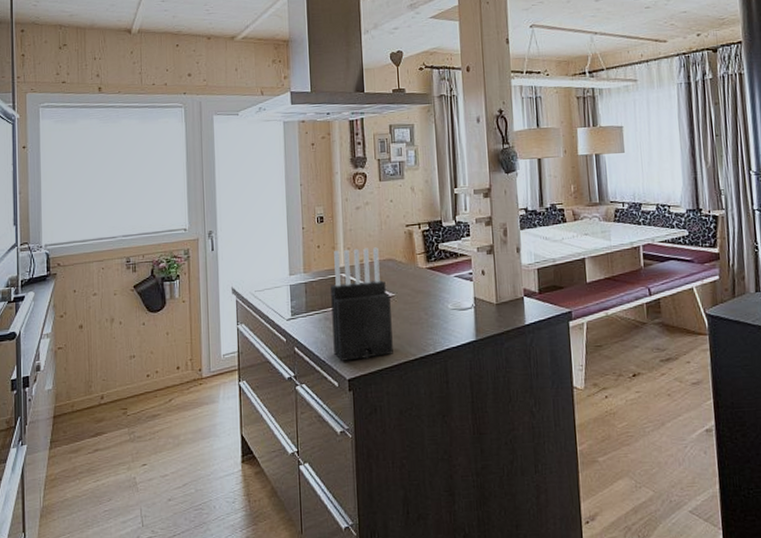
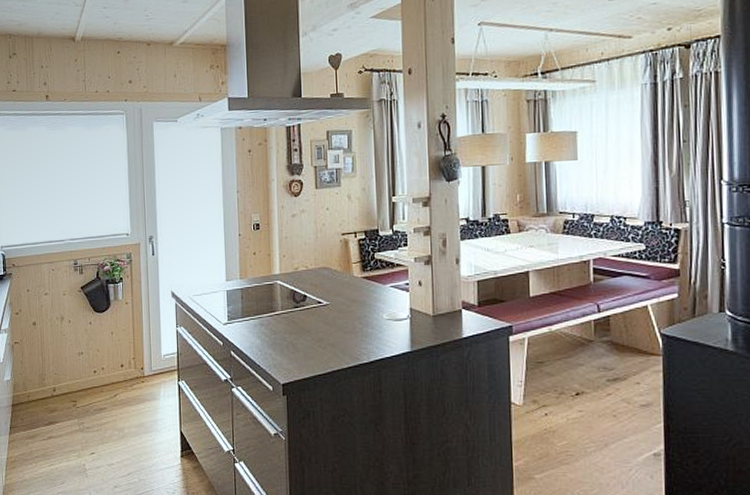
knife block: present [330,247,393,361] -> none [266,255,327,366]

